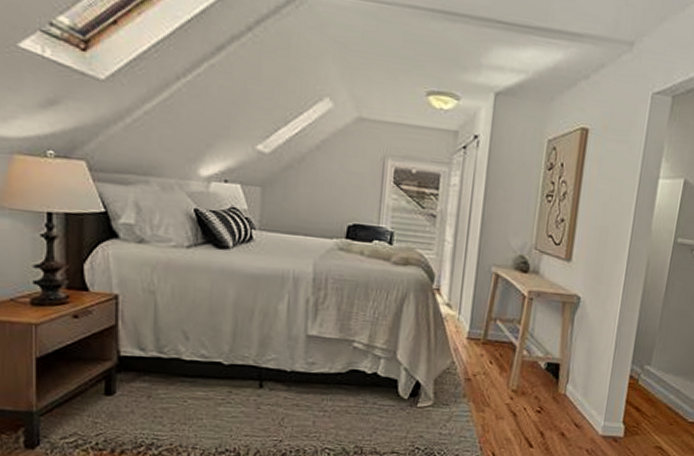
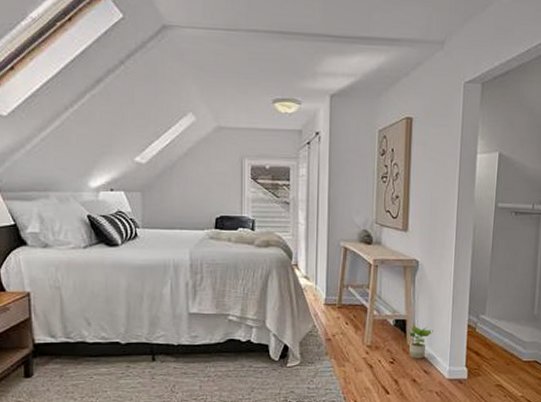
potted plant: none [559,371,590,410] -> present [407,325,433,359]

